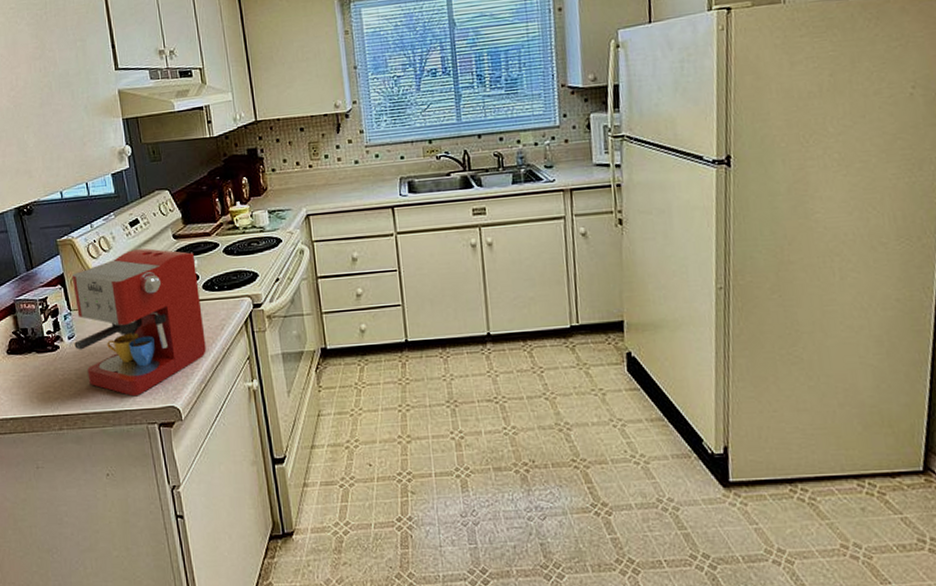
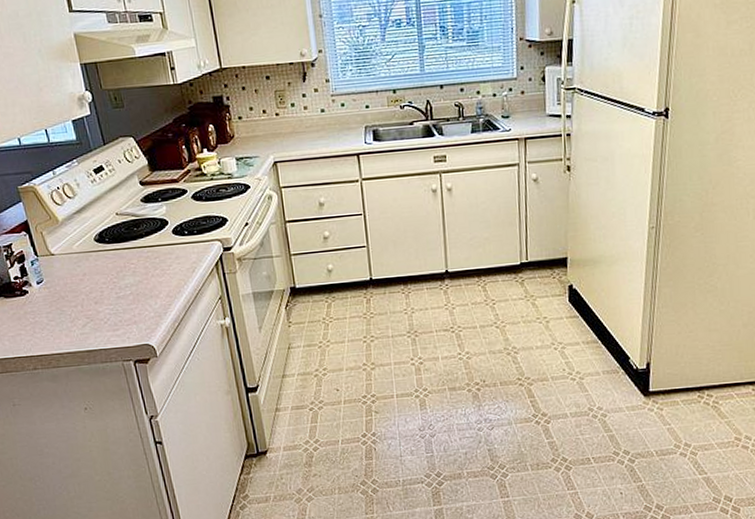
coffee maker: present [71,248,206,397] -> none [36,195,179,337]

